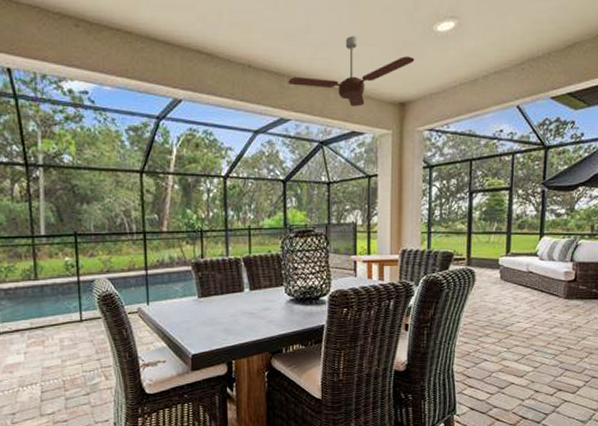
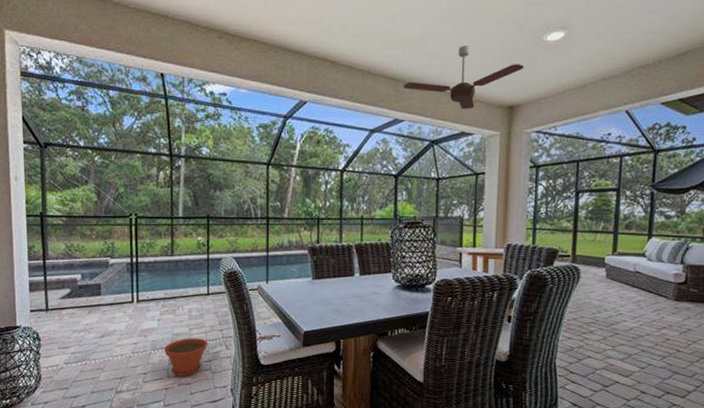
plant pot: none [34,370,85,414] -> present [164,338,208,377]

